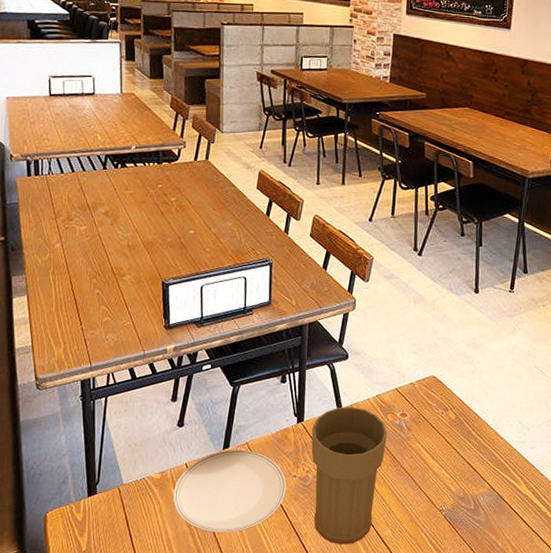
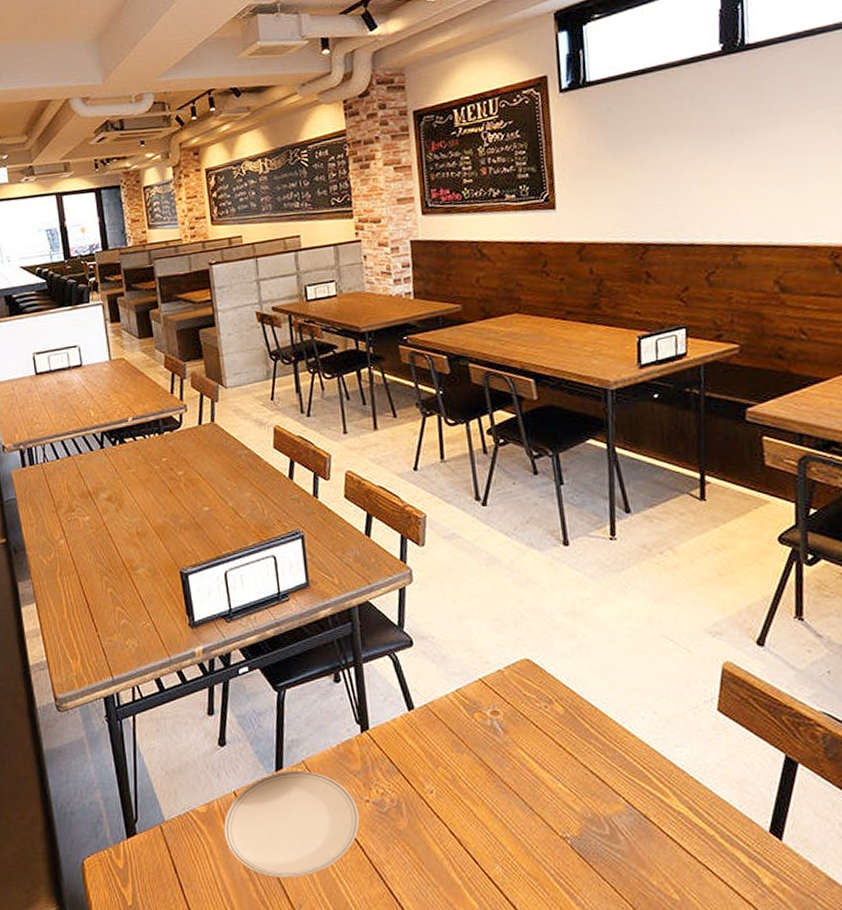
cup: present [311,407,387,545] -> none [381,707,478,889]

